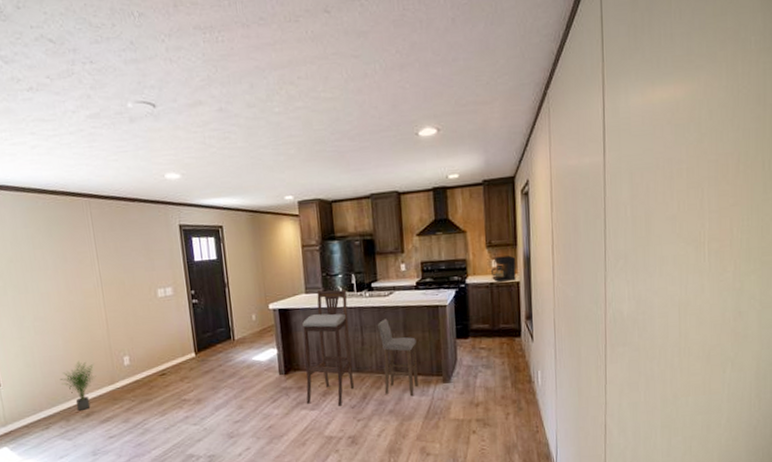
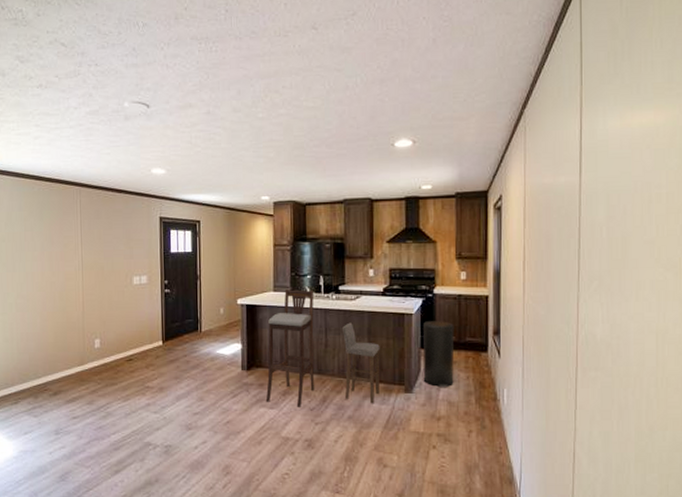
potted plant: present [61,360,97,410] -> none [35,339,68,388]
pedal bin: none [457,310,490,375] -> present [423,321,455,387]
coffee maker: present [491,255,516,282] -> none [460,269,486,294]

